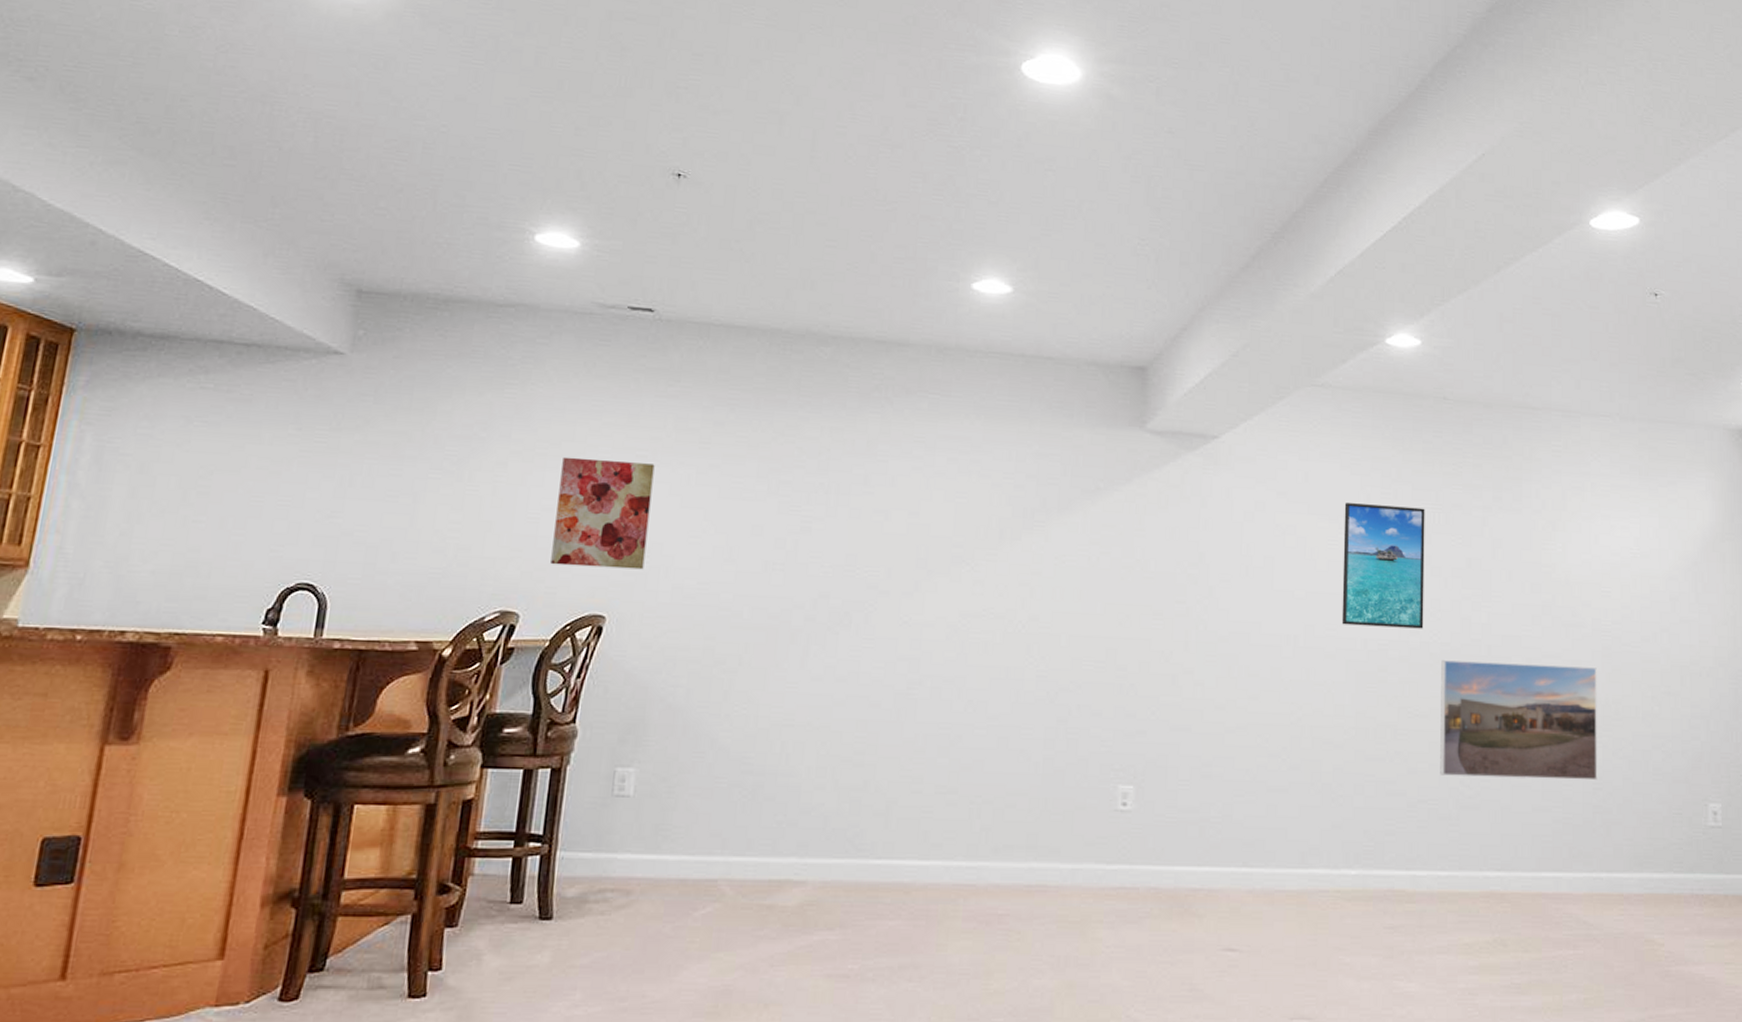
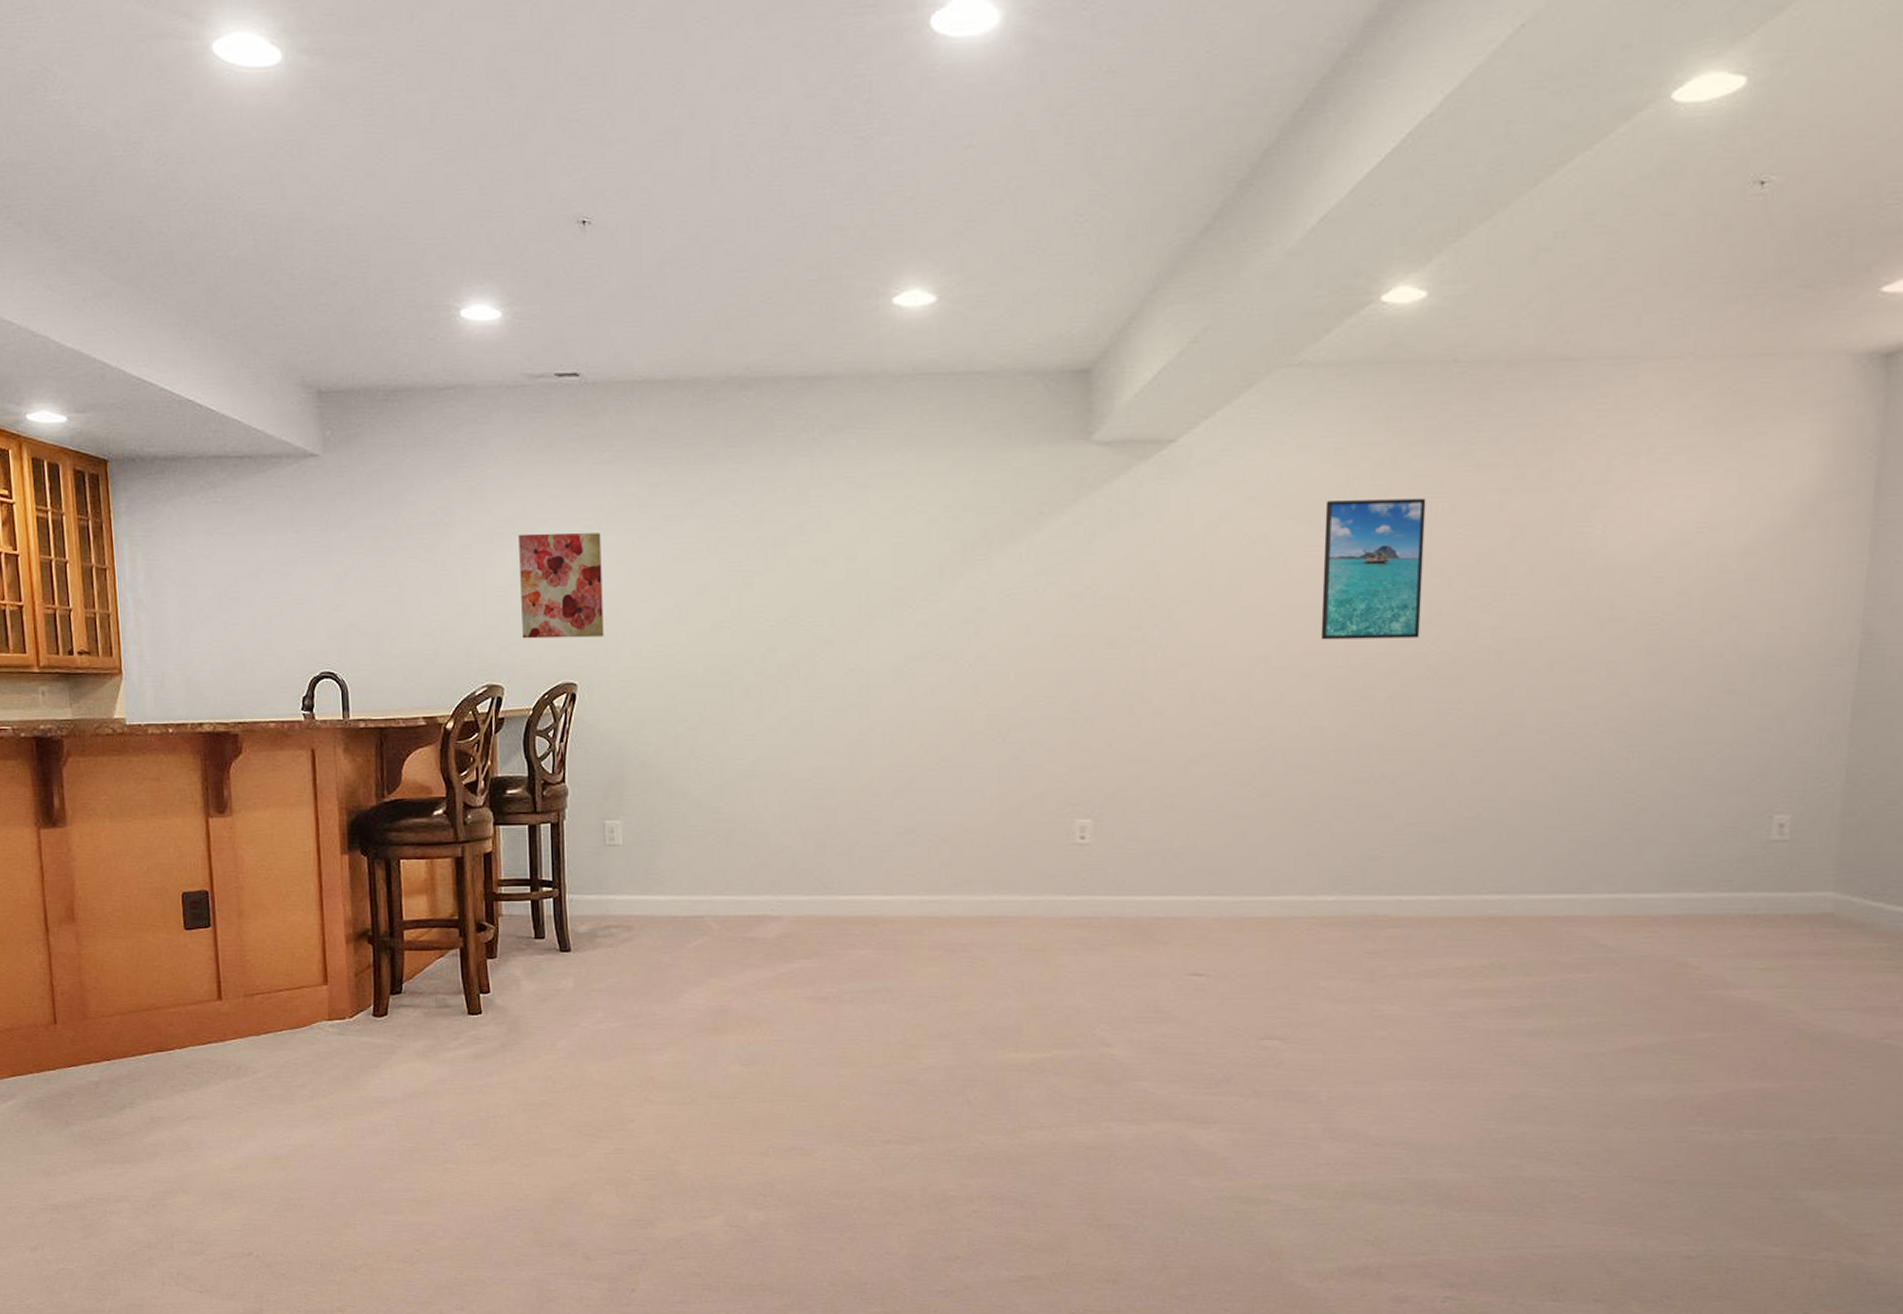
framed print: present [1440,660,1597,781] -> none [1434,668,1638,796]

